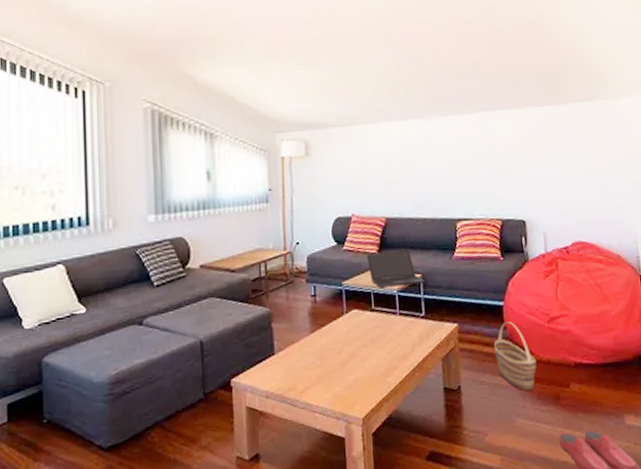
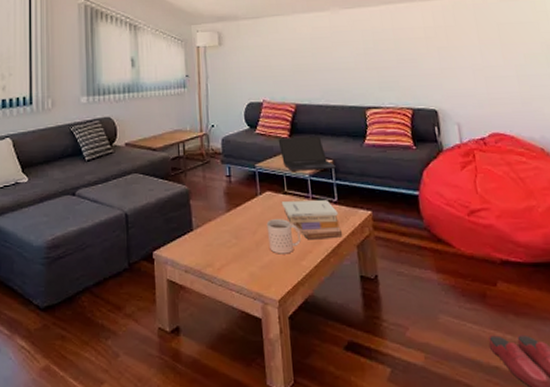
mug: none [352,337,387,373] -> present [266,219,301,254]
books: none [367,315,429,356] -> present [281,200,343,240]
basket: present [494,322,537,392] -> none [411,212,459,287]

